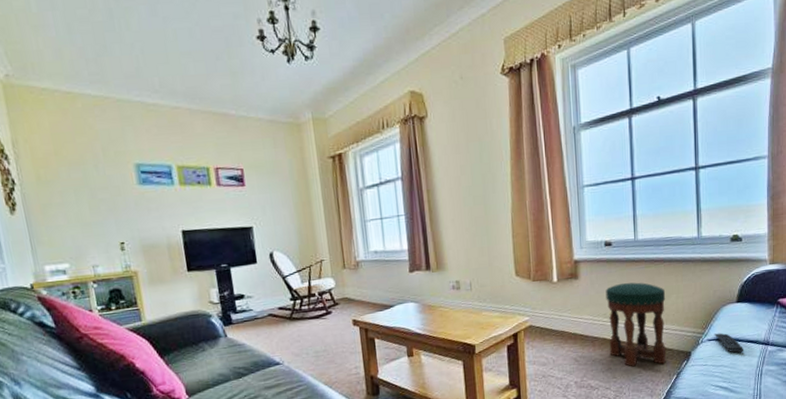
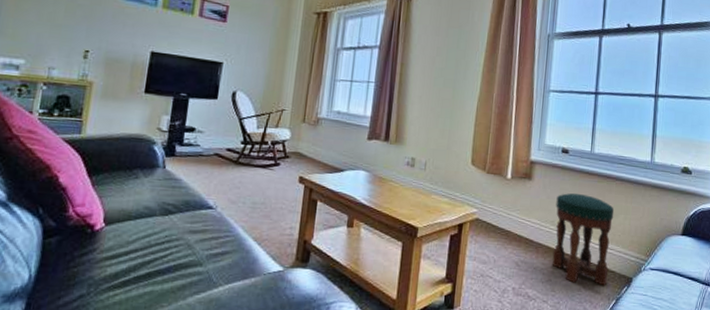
remote control: present [714,333,744,353] -> none [657,263,685,289]

